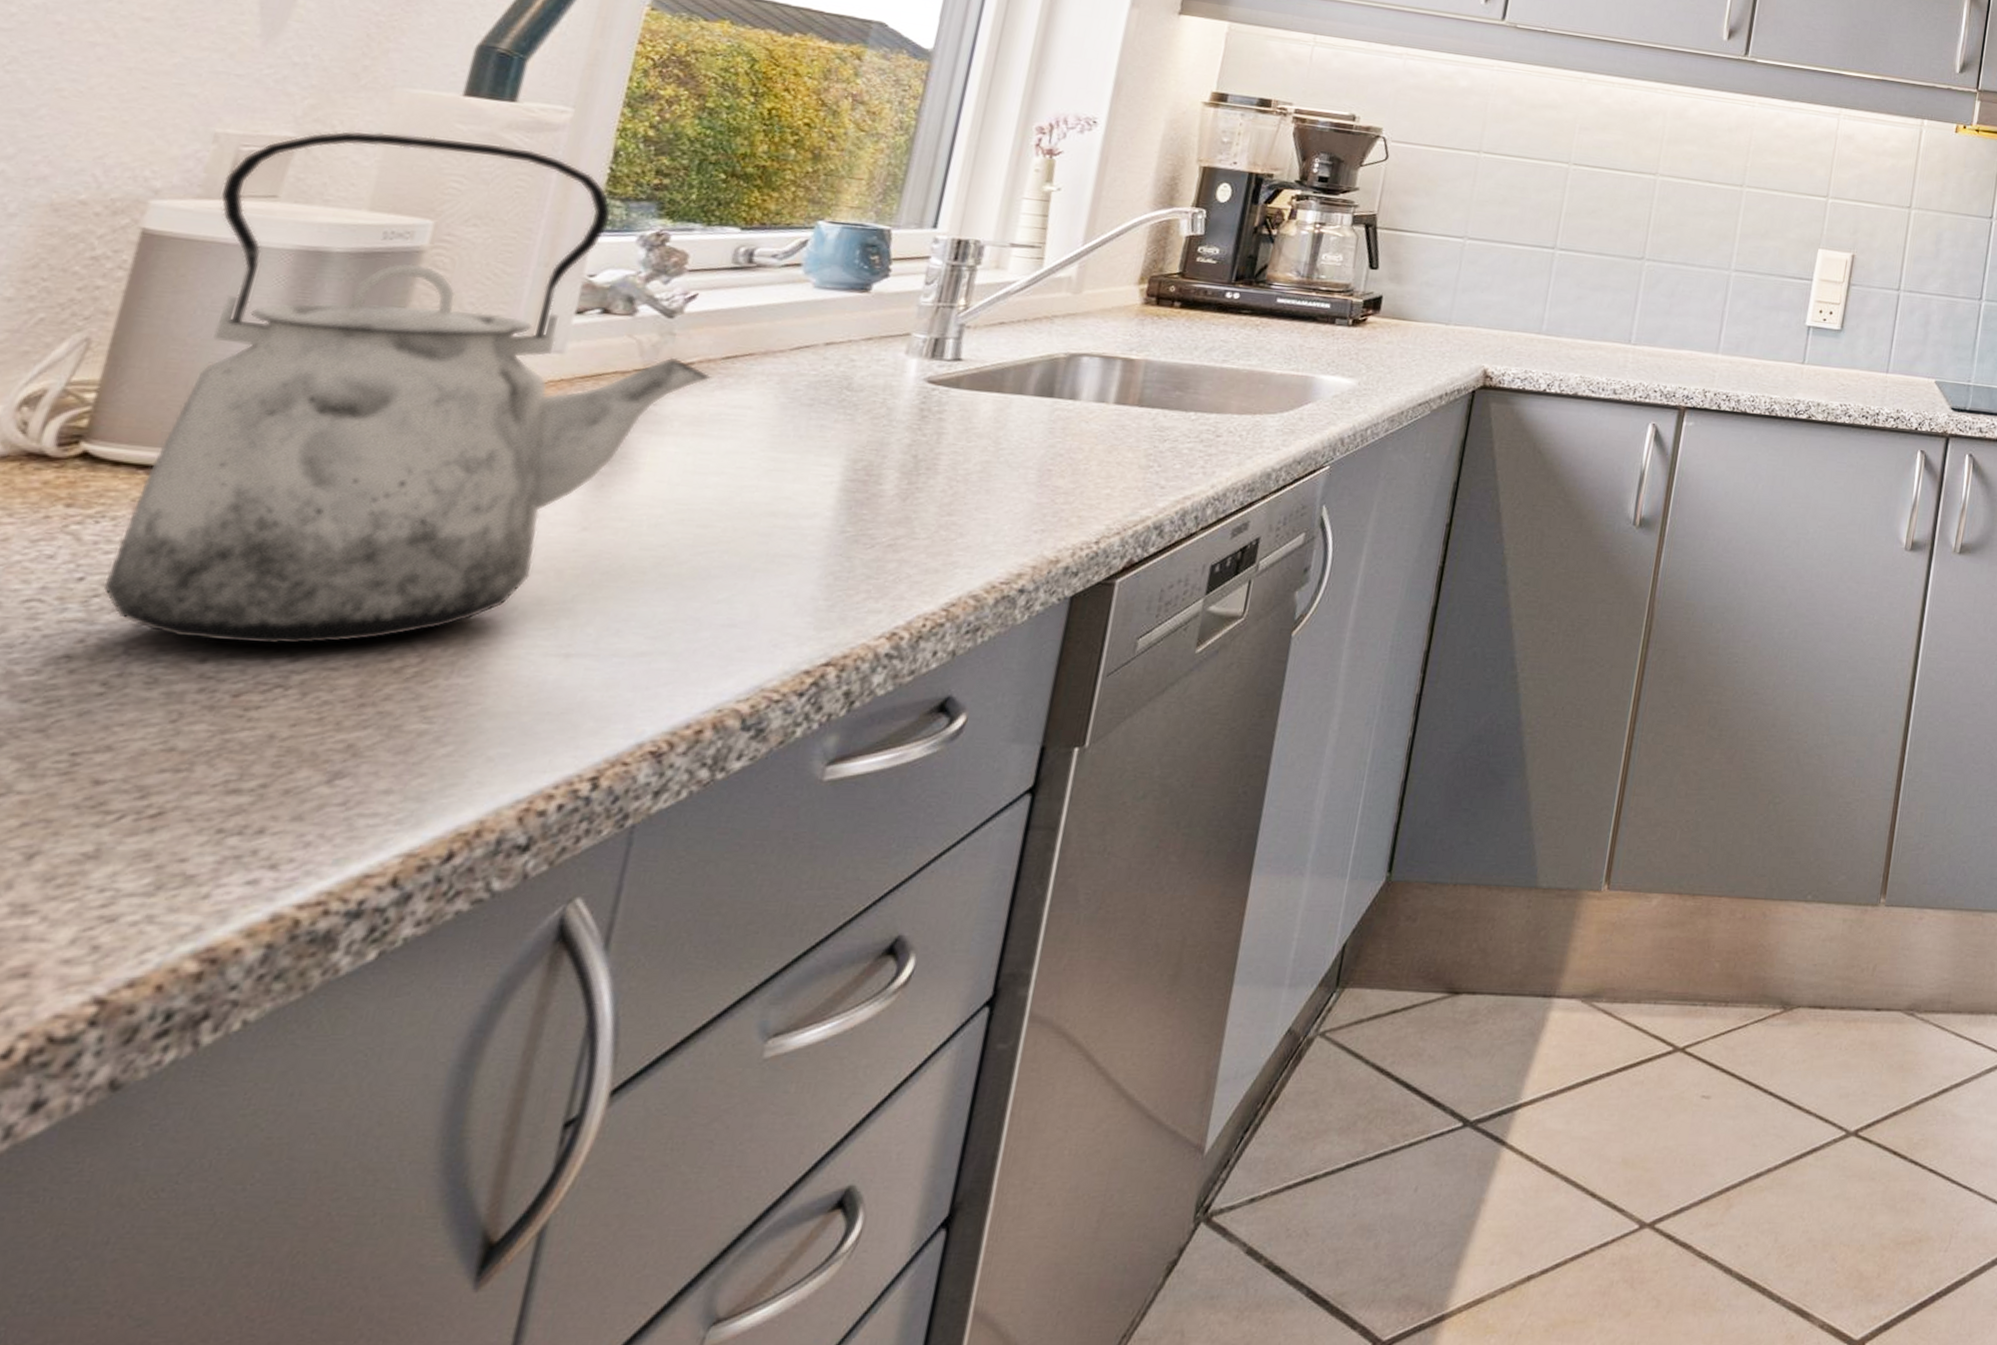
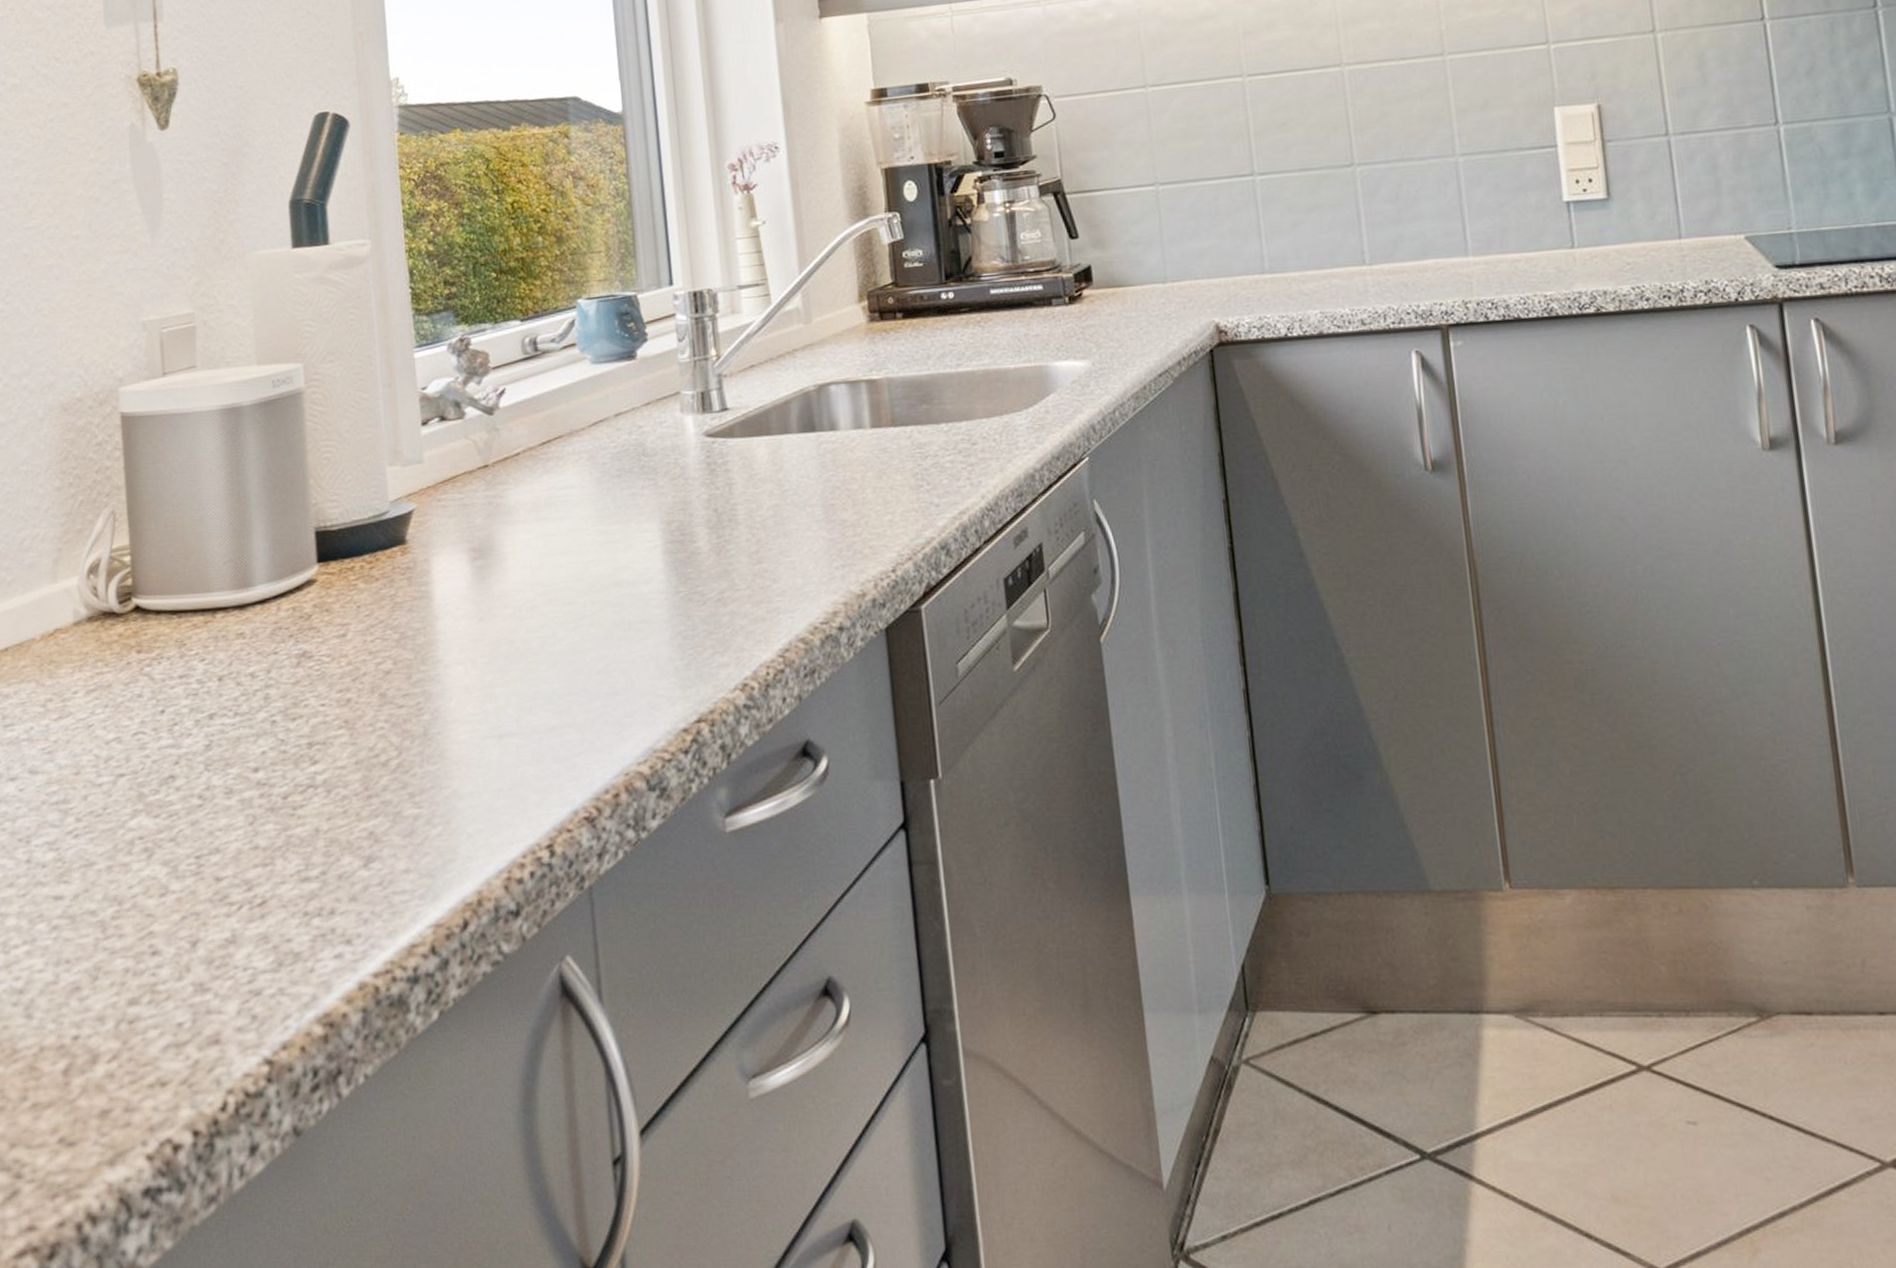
kettle: present [102,131,711,645] -> none [159,285,536,753]

